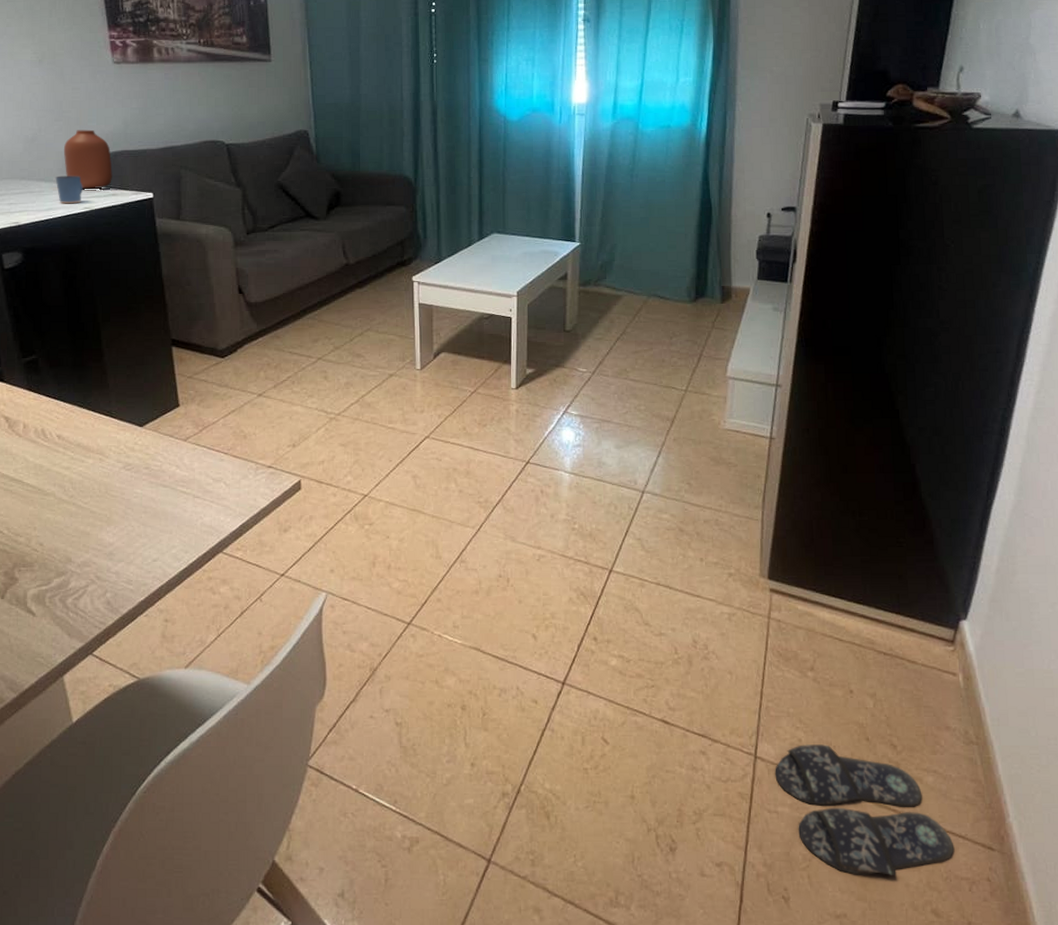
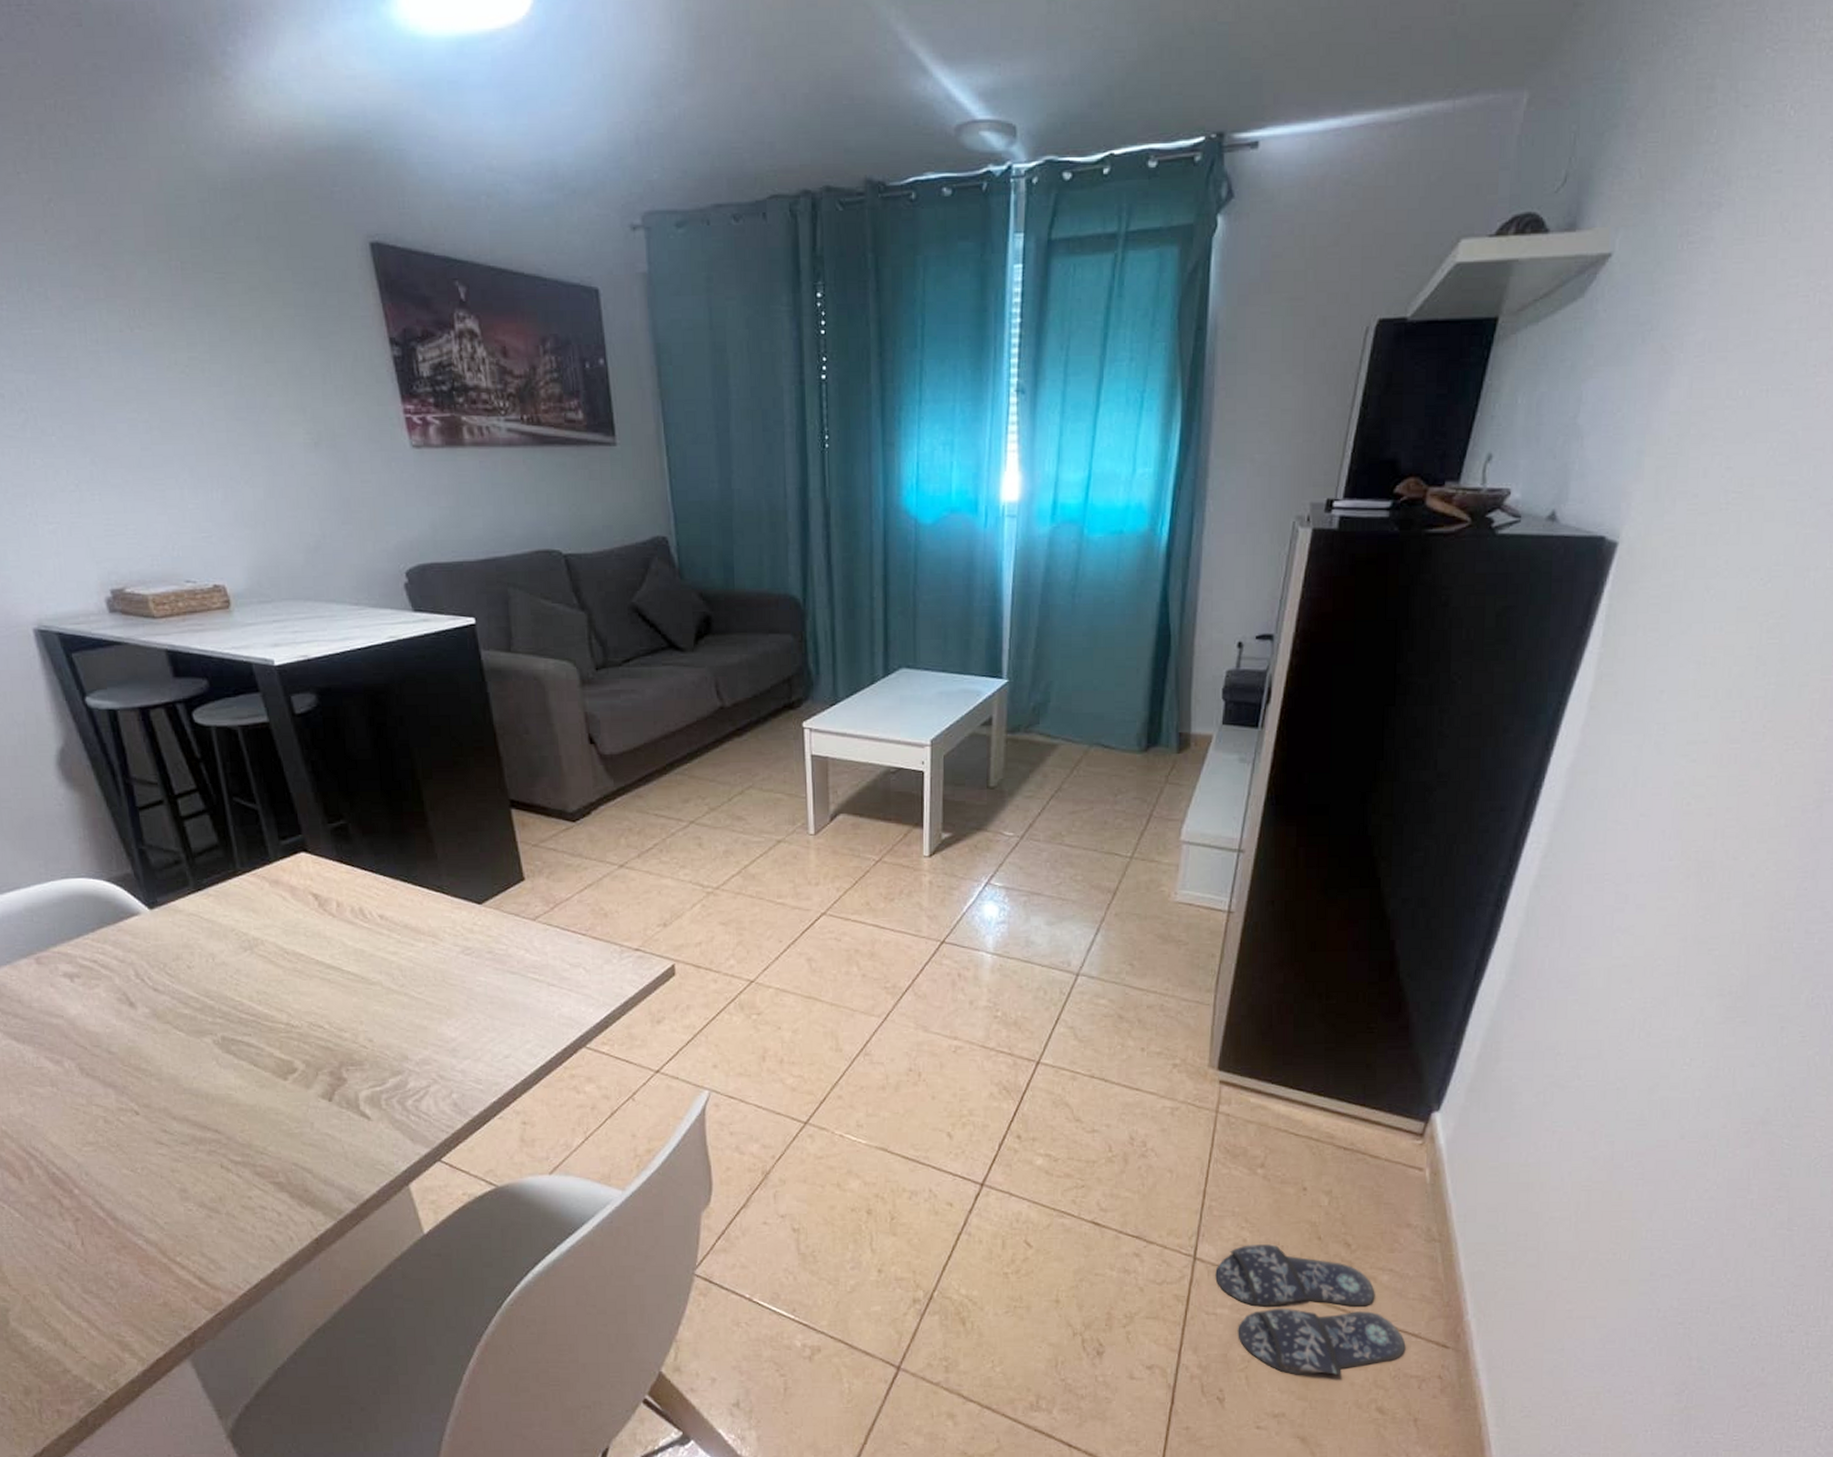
mug: present [55,175,83,203] -> none [349,595,385,631]
vase: present [63,129,112,189] -> none [356,535,422,613]

